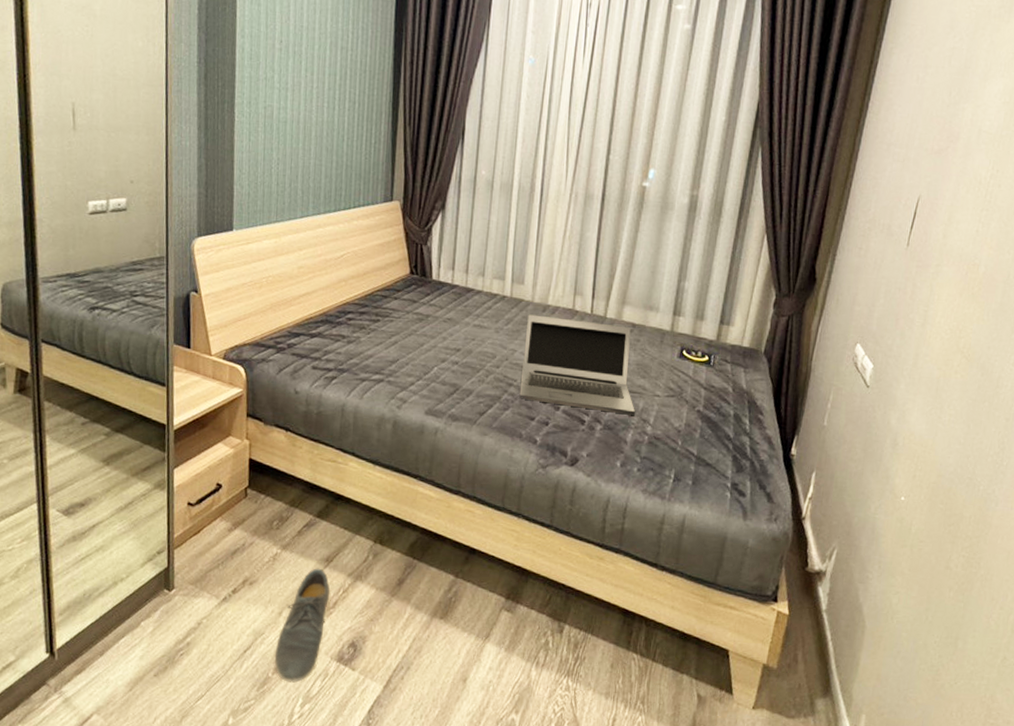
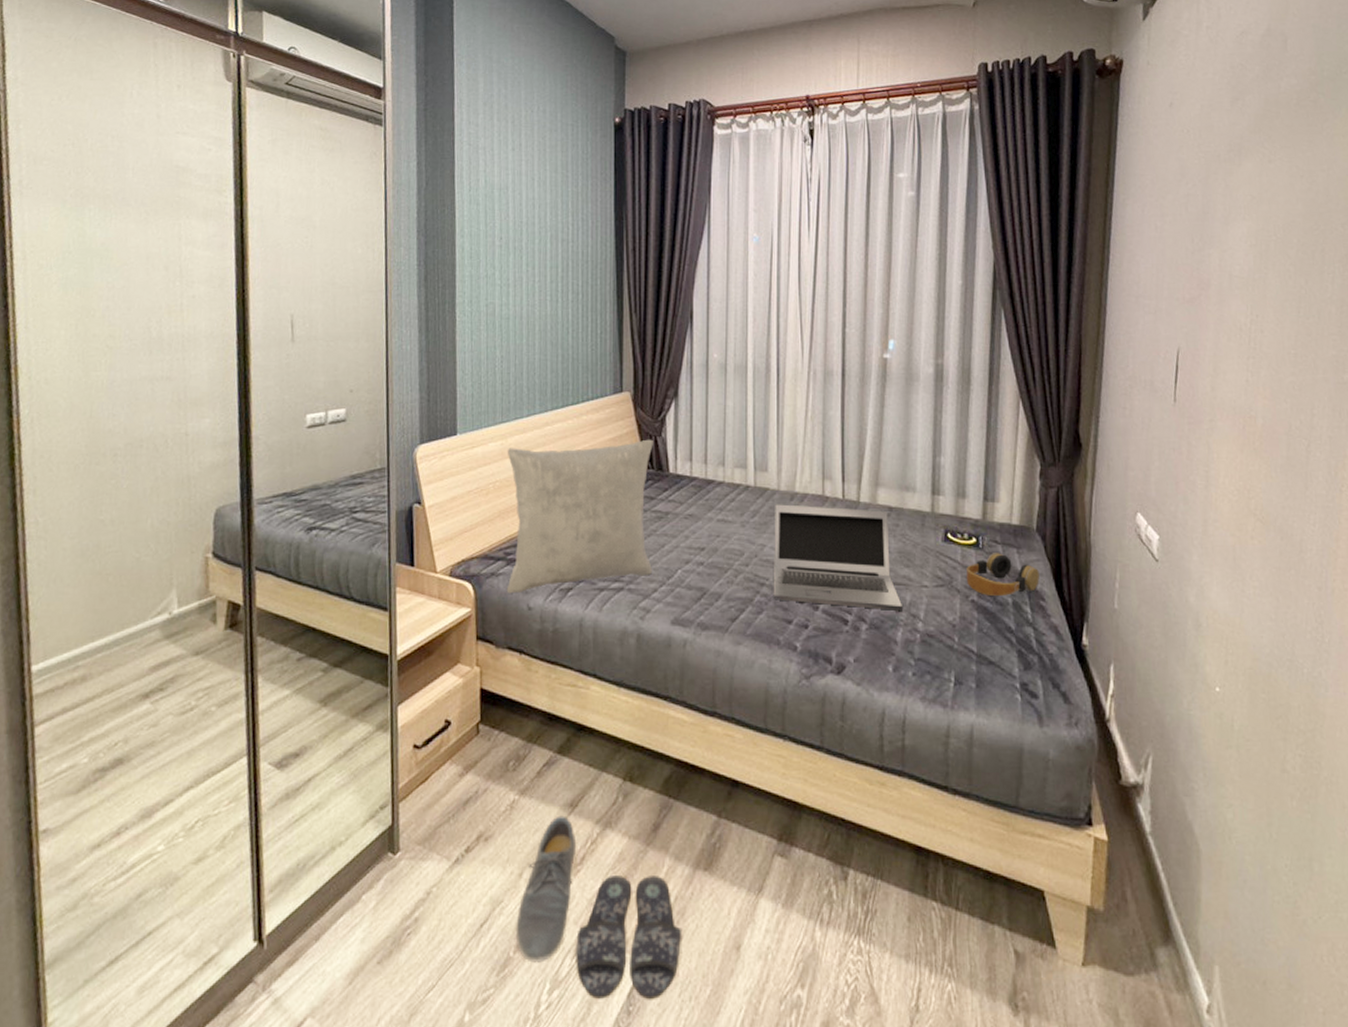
pillow: none [275,246,419,379] -> present [506,439,653,594]
slippers: none [325,618,418,715] -> present [576,876,682,999]
headphones: none [695,370,761,409] -> present [966,553,1039,597]

